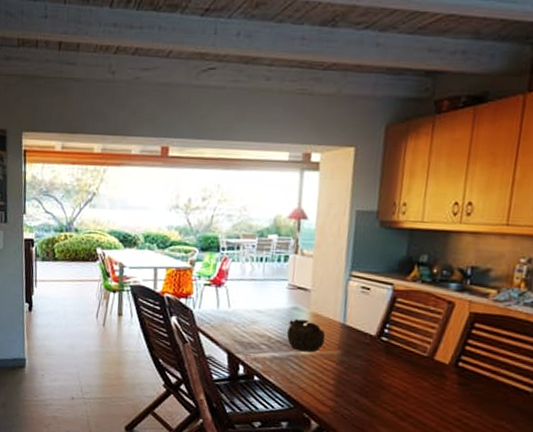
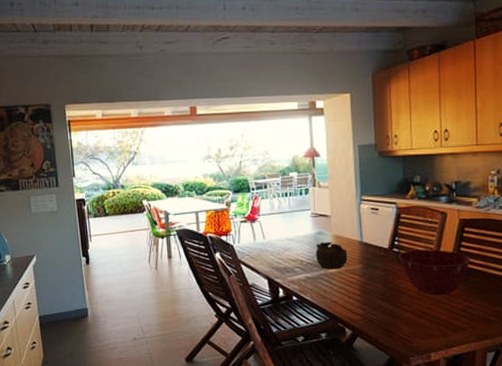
mixing bowl: none [387,341,477,399] -> present [399,249,471,296]

